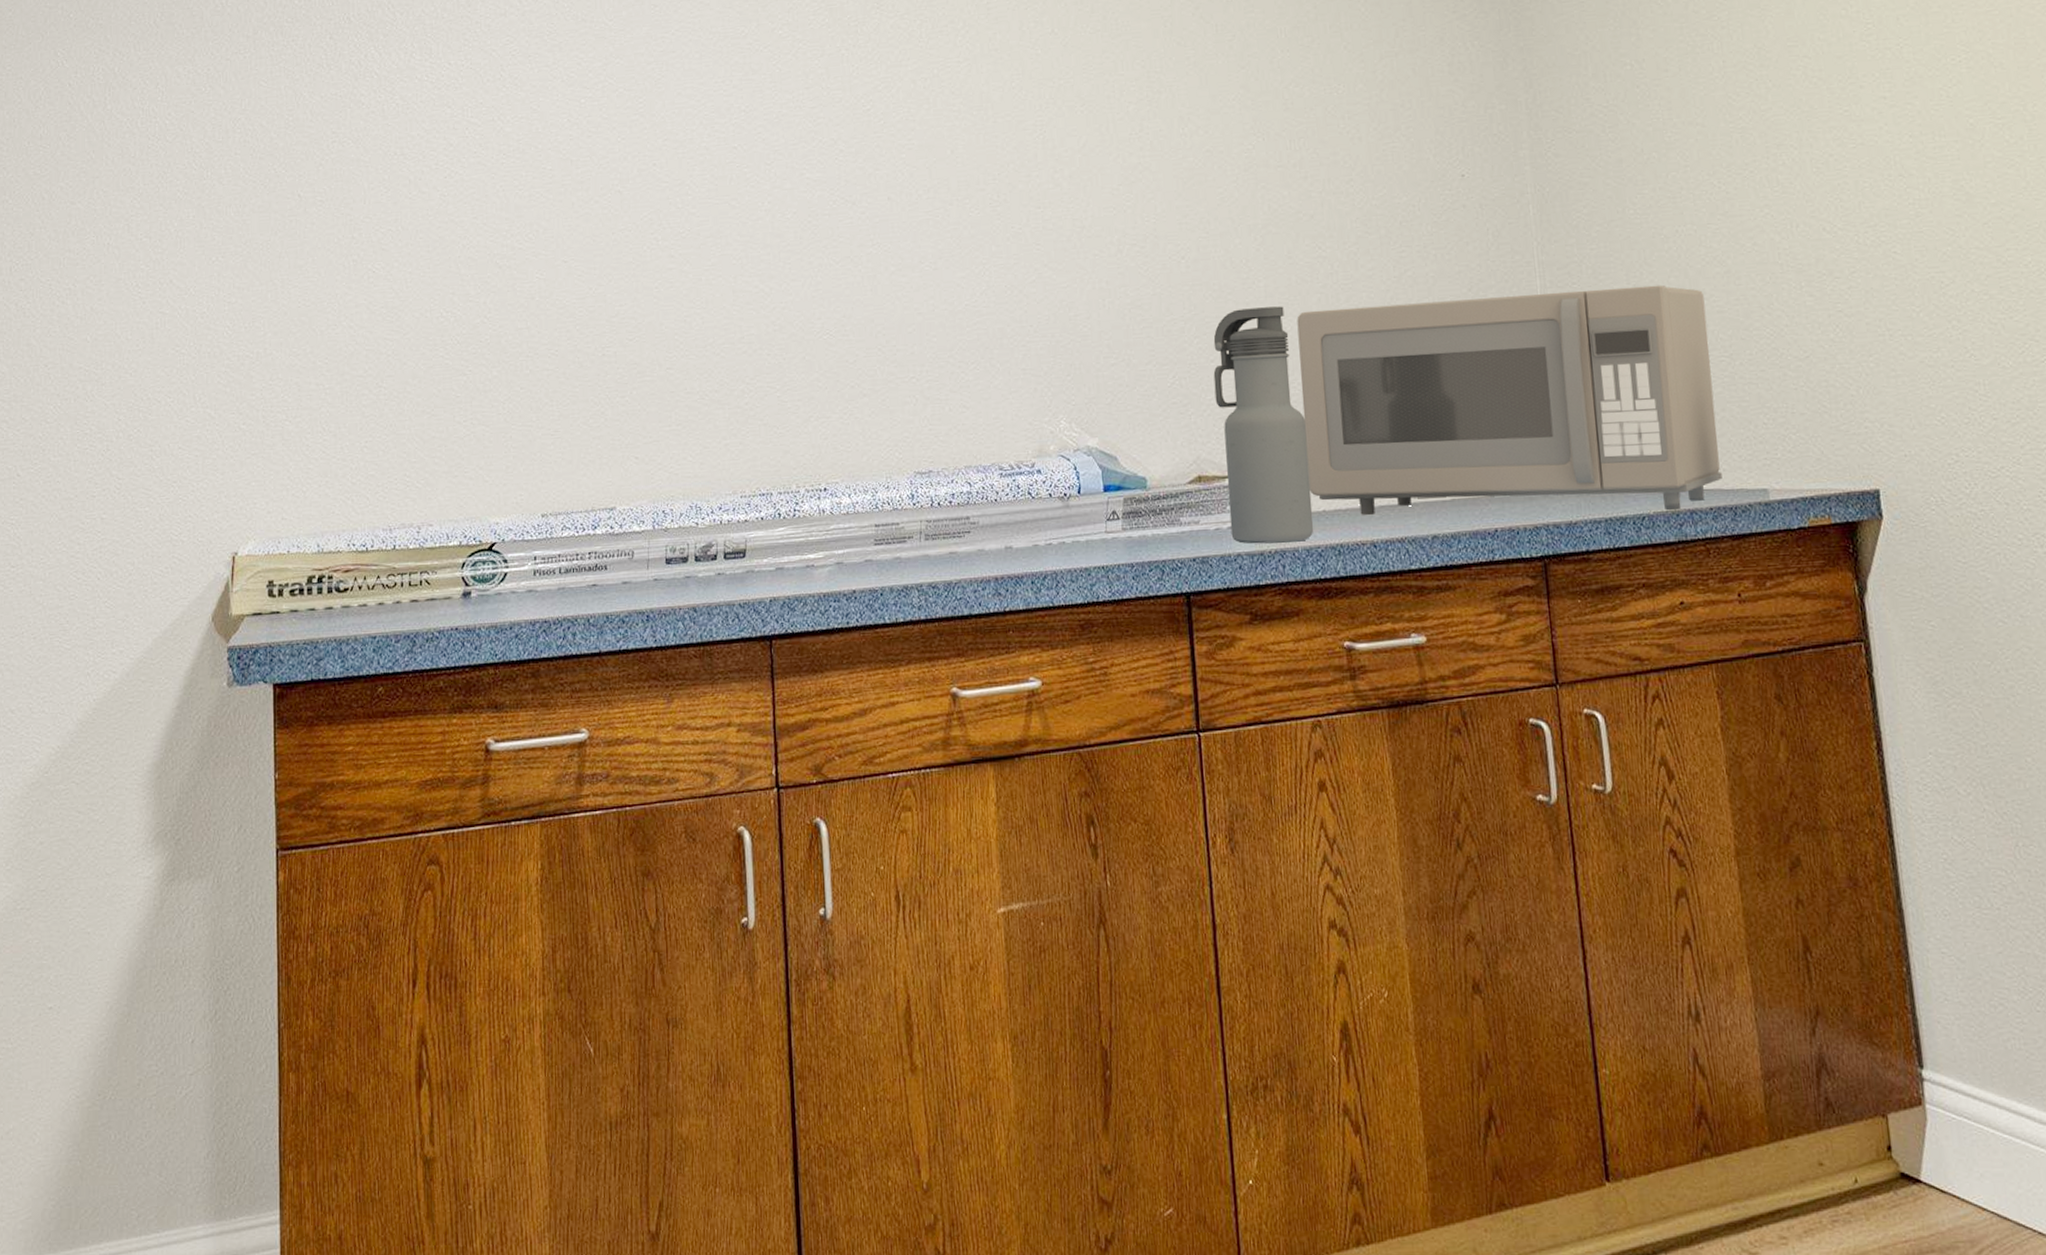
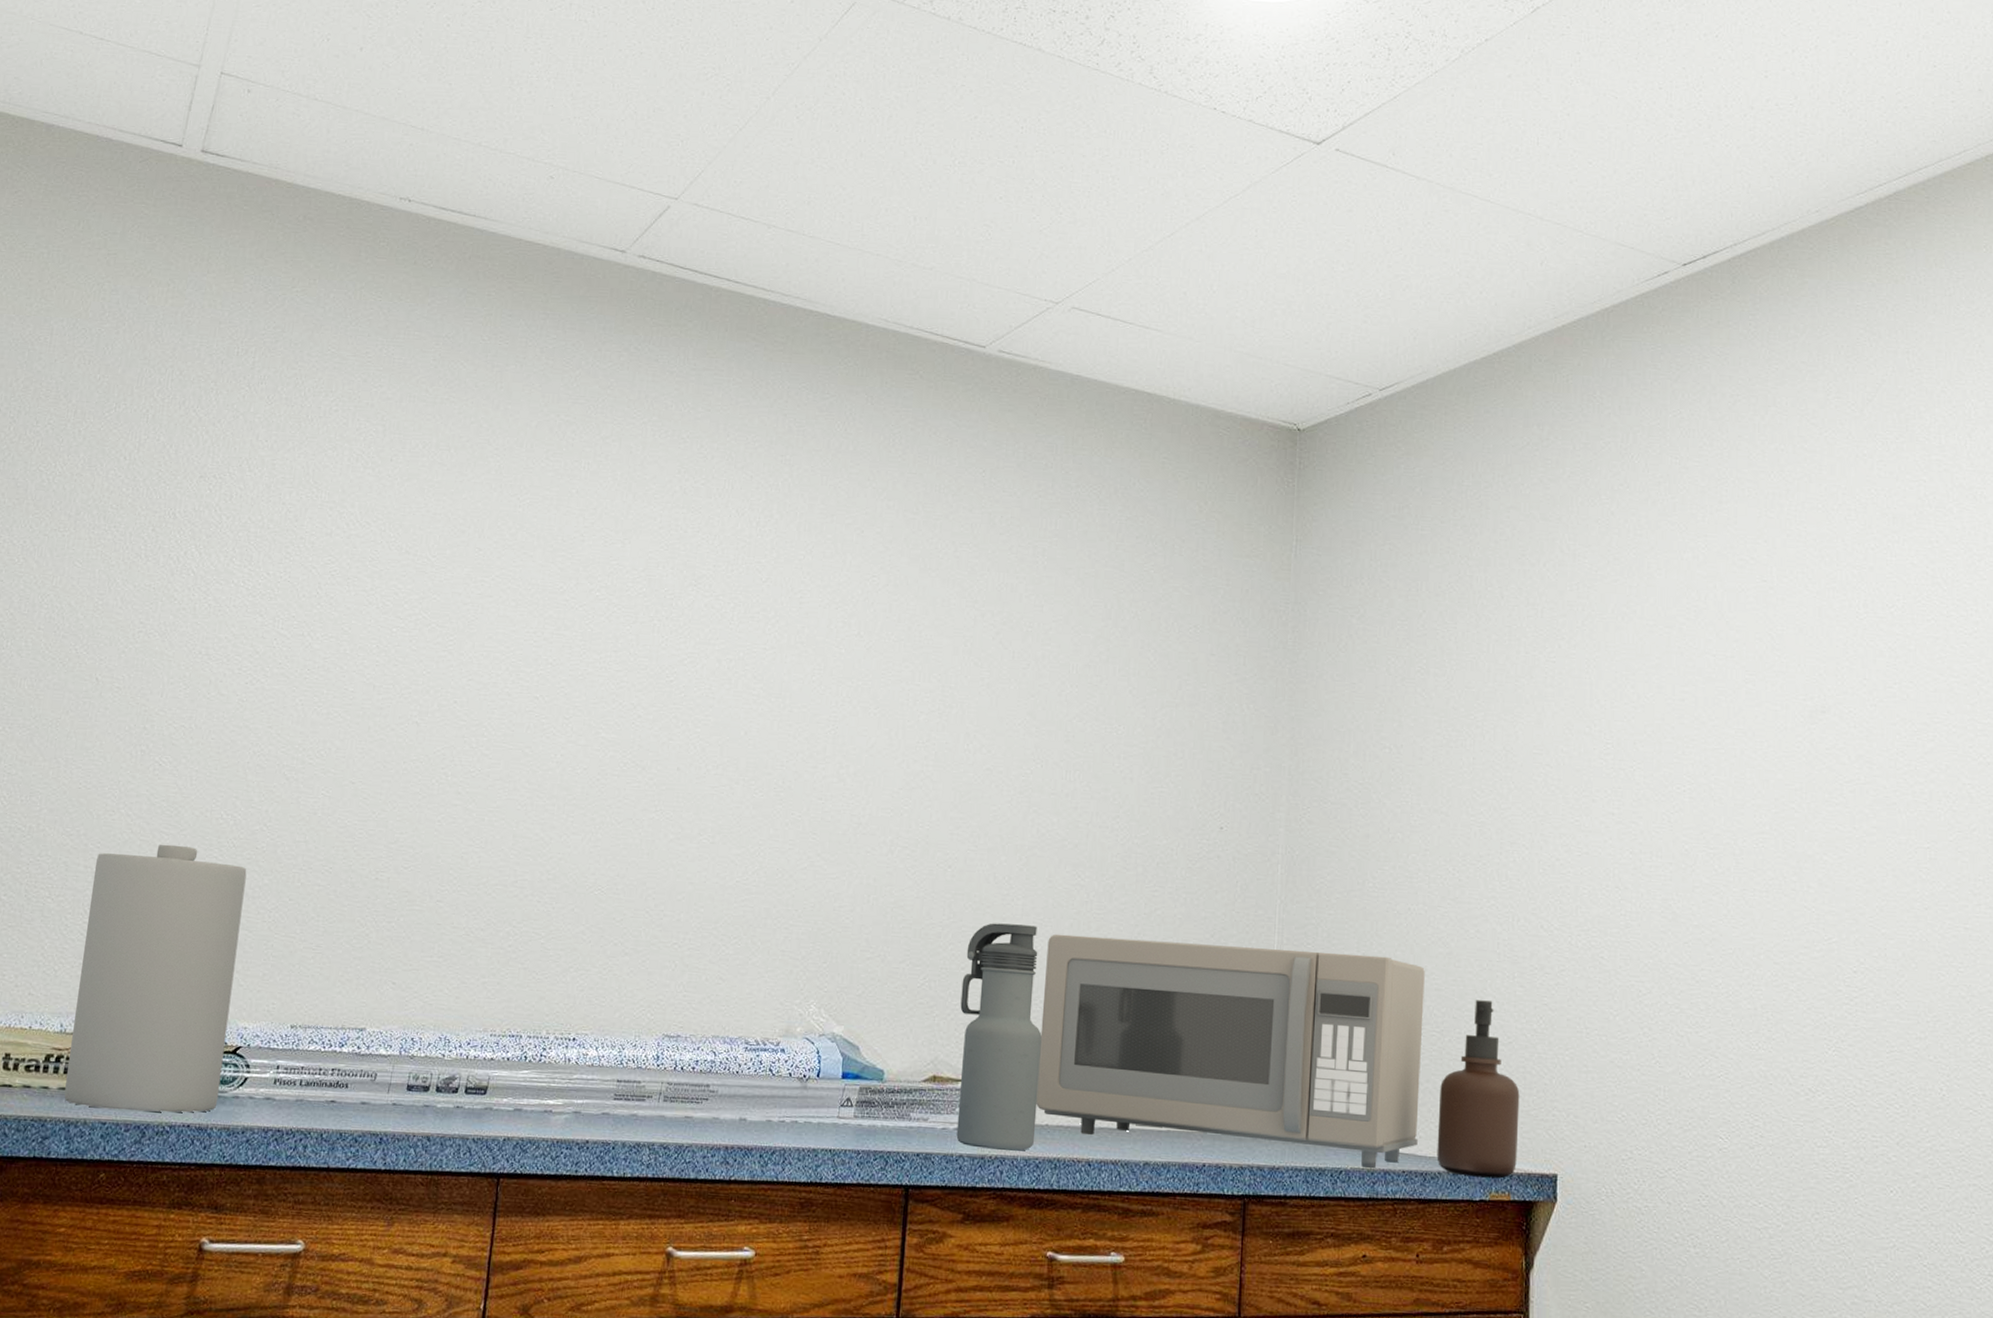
paper towel holder: none [326,349,482,623] -> present [64,844,247,1113]
soap dispenser: none [1738,315,1833,505] -> present [1437,1000,1520,1179]

